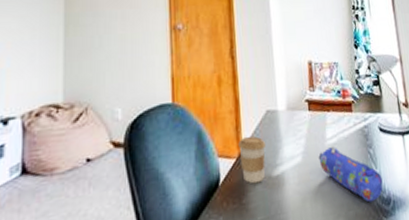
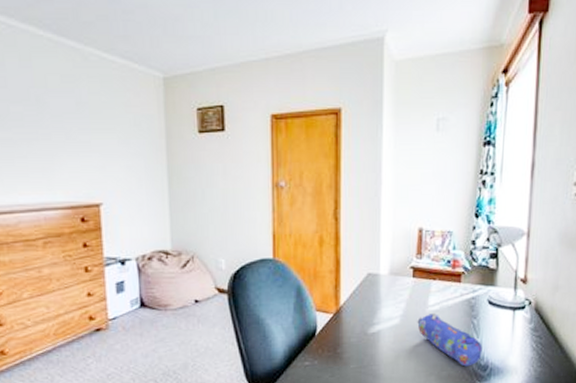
coffee cup: present [238,136,267,184] -> none [337,295,365,338]

